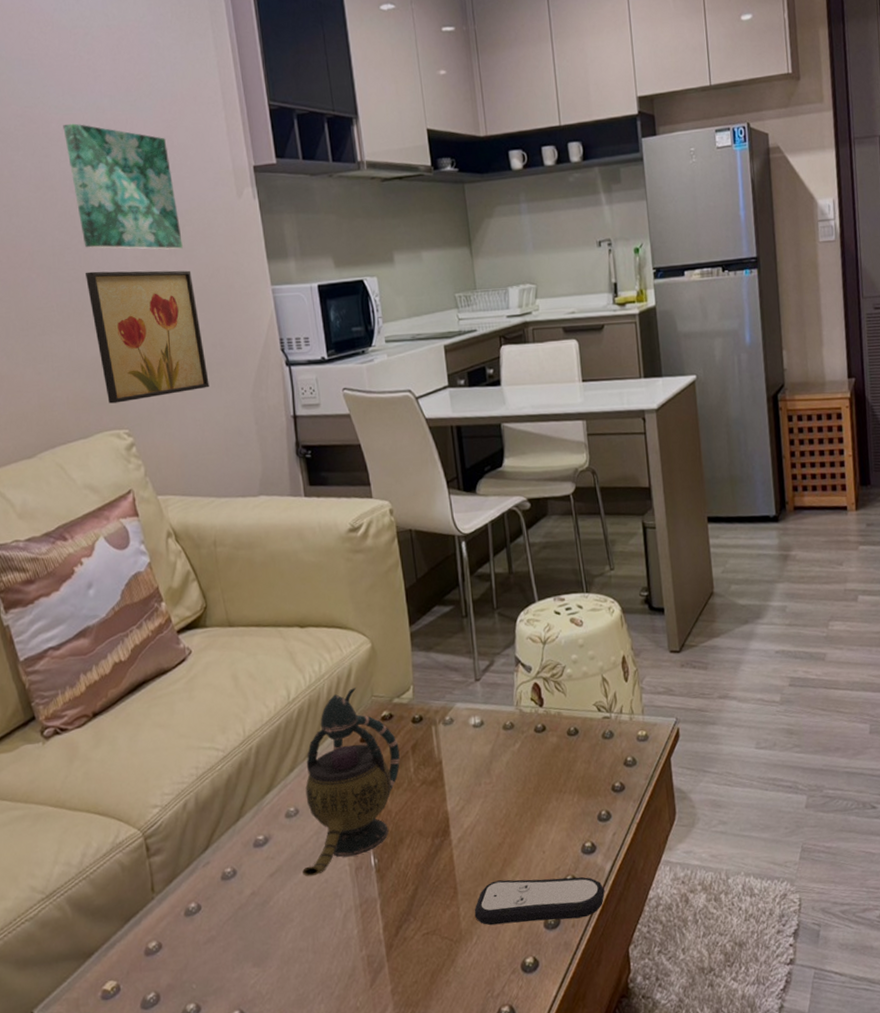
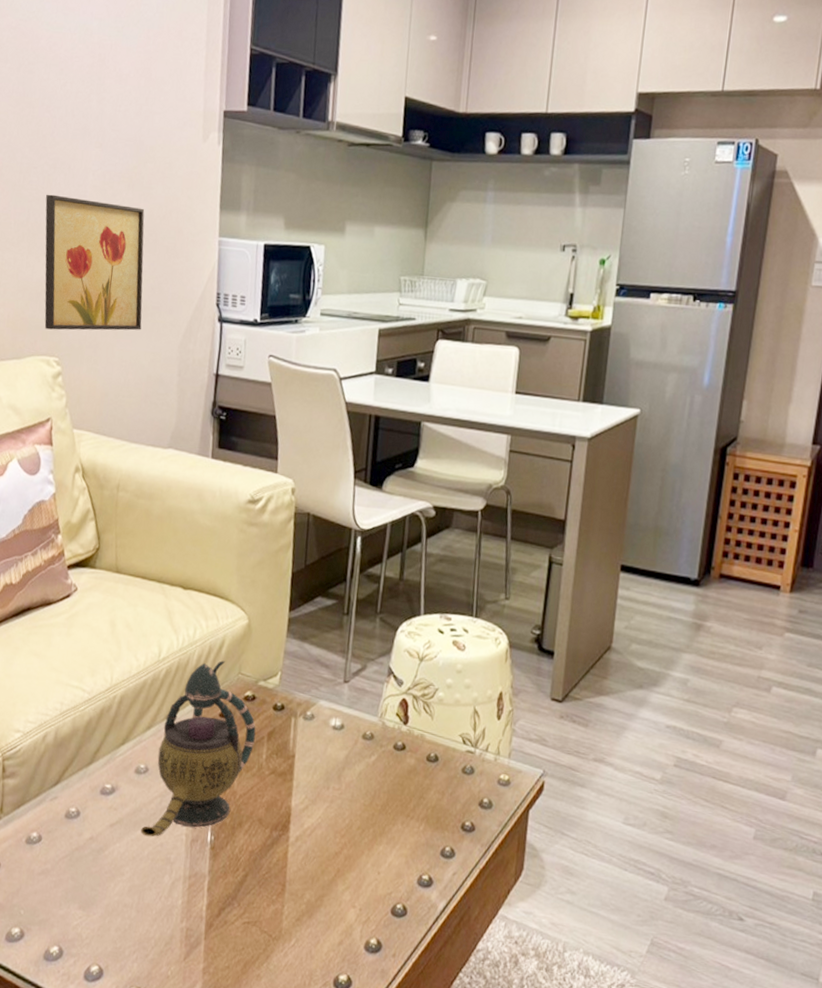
wall art: present [63,123,183,250] -> none [50,42,145,185]
remote control: present [474,876,605,926] -> none [297,888,433,951]

